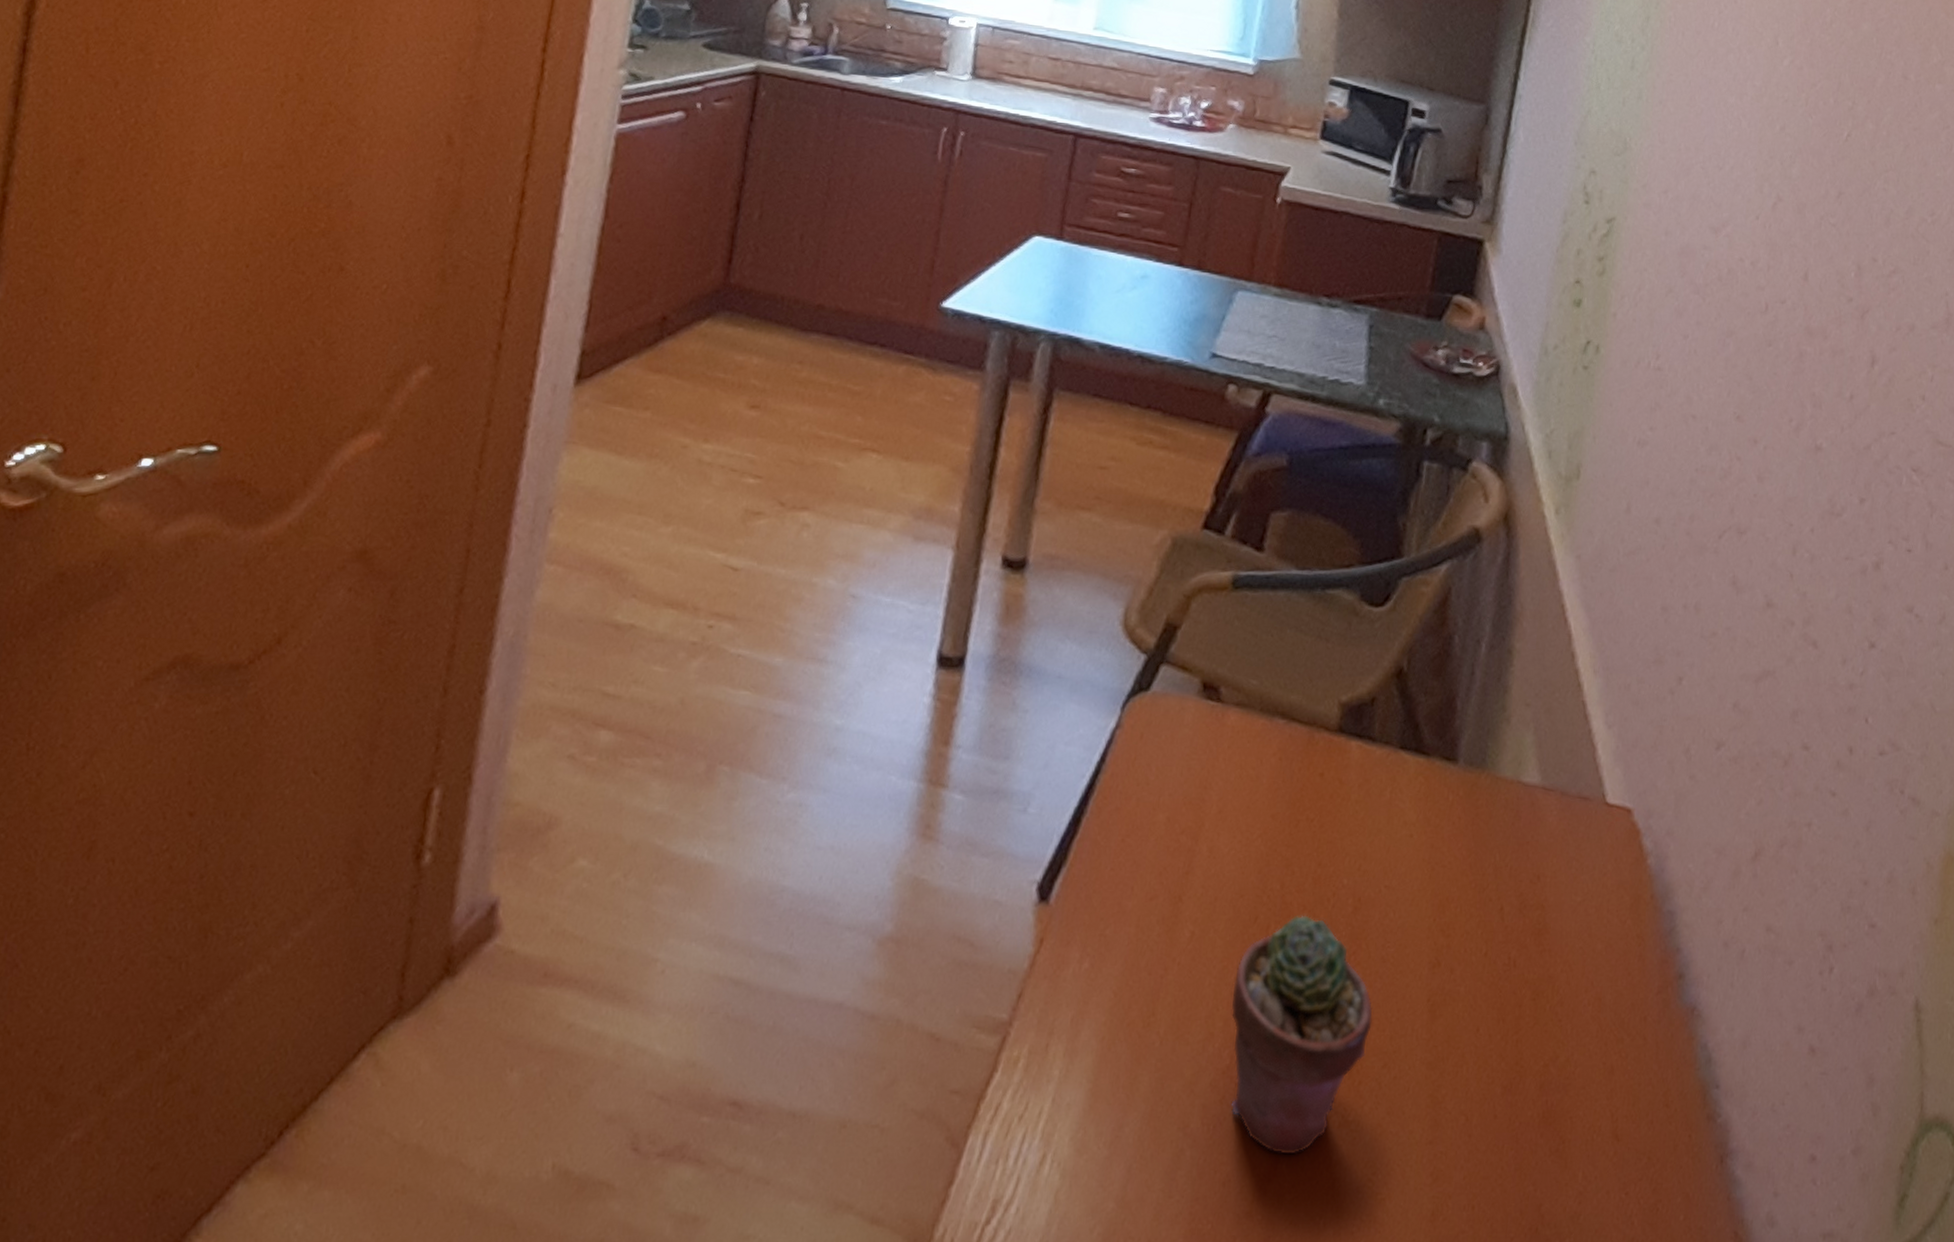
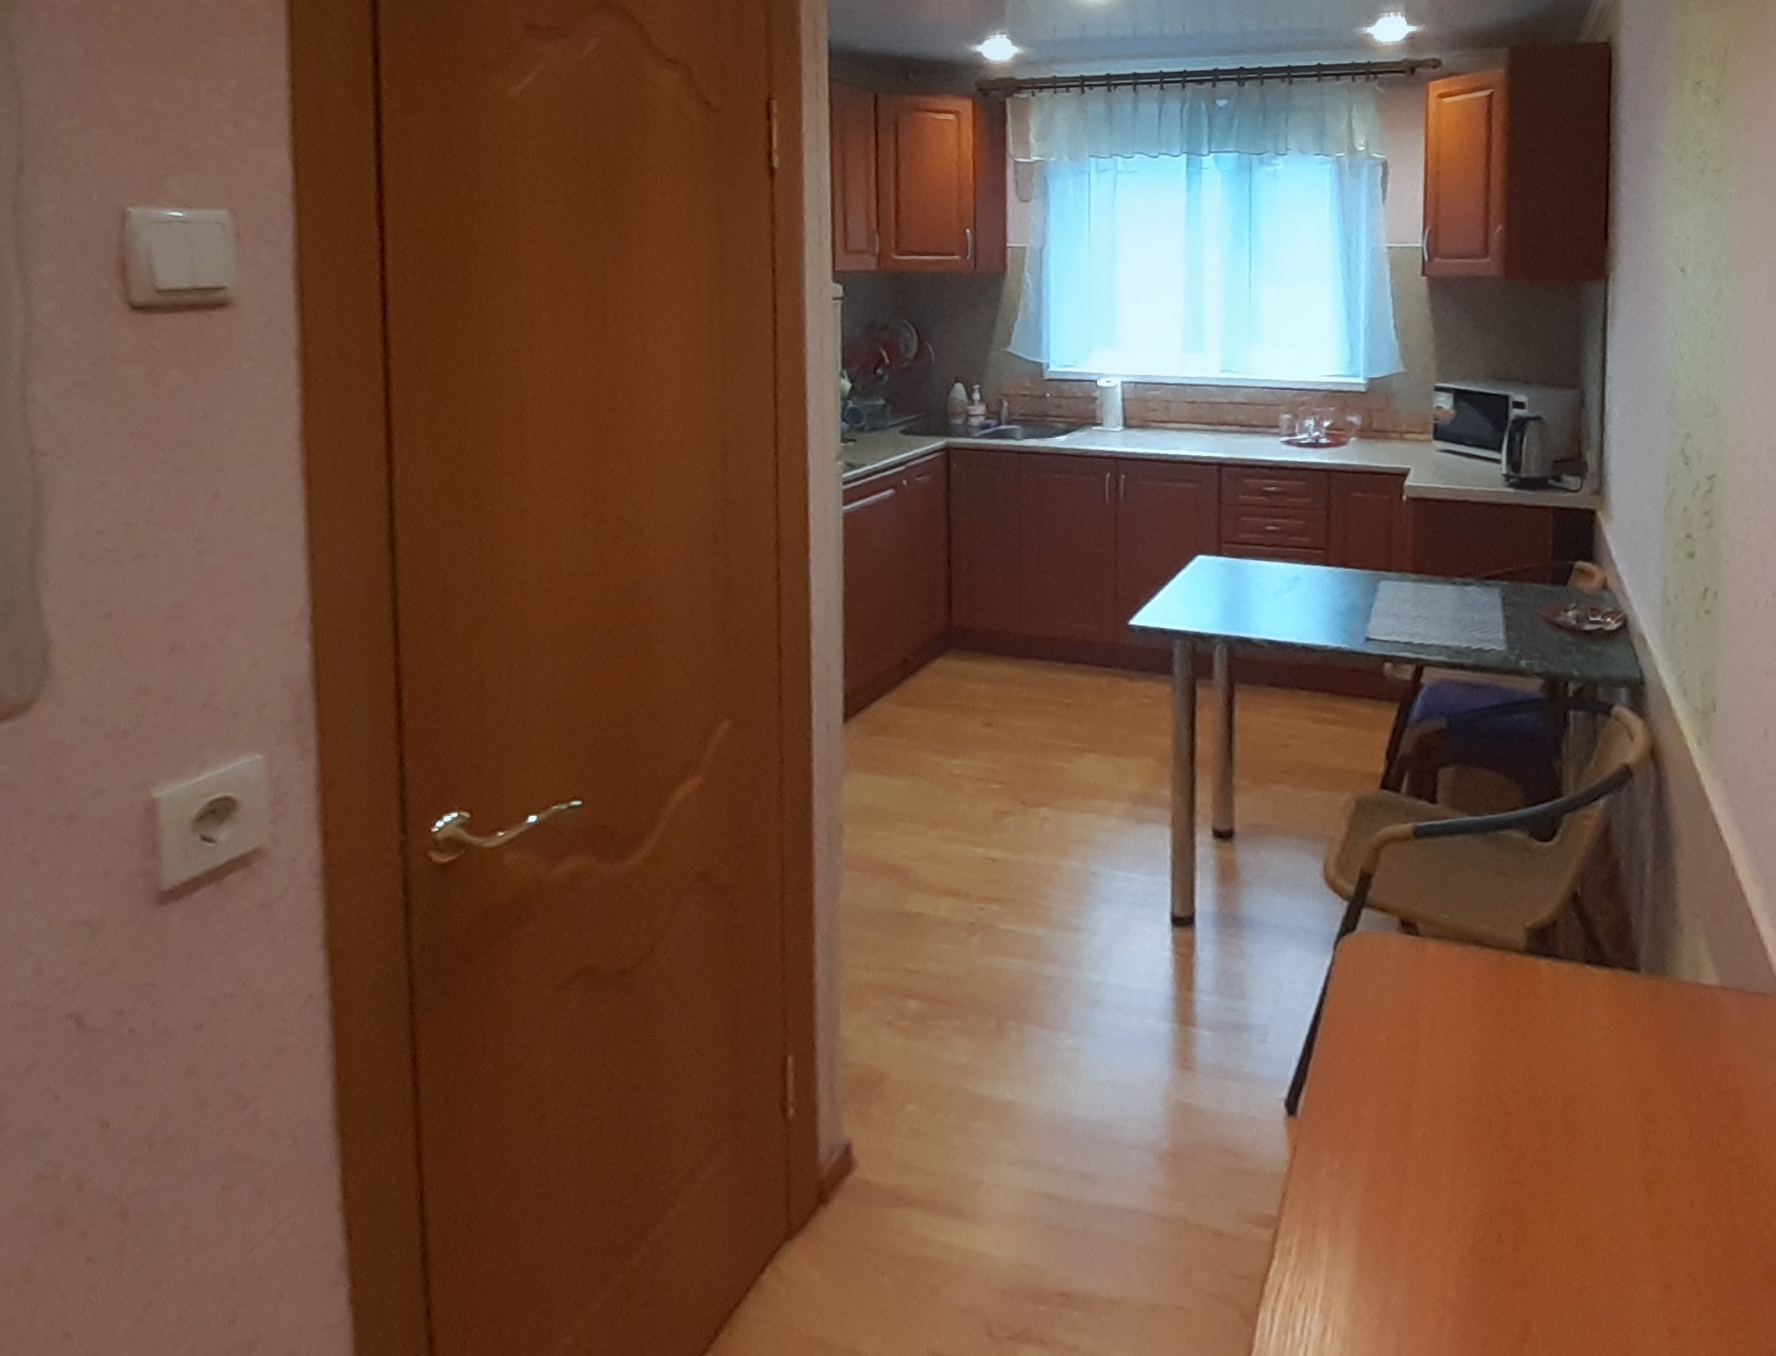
potted succulent: present [1231,915,1373,1155] -> none [1467,1112,1596,1318]

